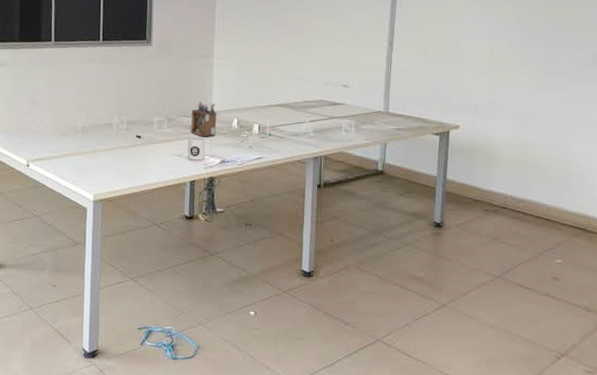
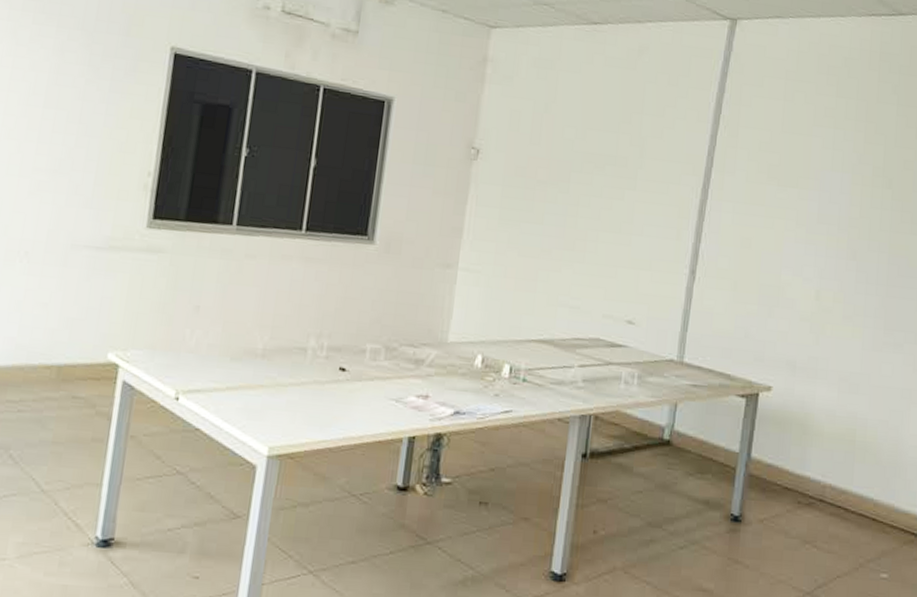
mug: present [187,136,212,161] -> none [407,374,445,409]
desk organizer: present [190,101,217,137] -> none [416,326,456,377]

